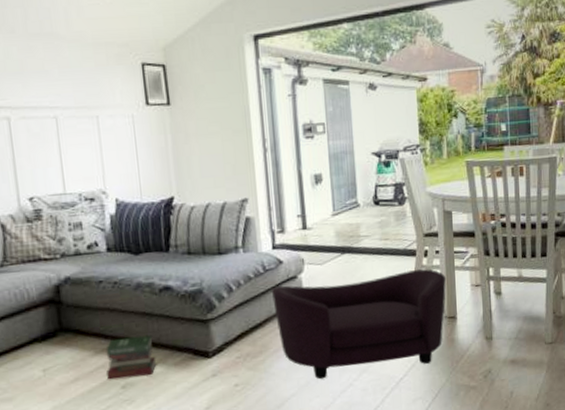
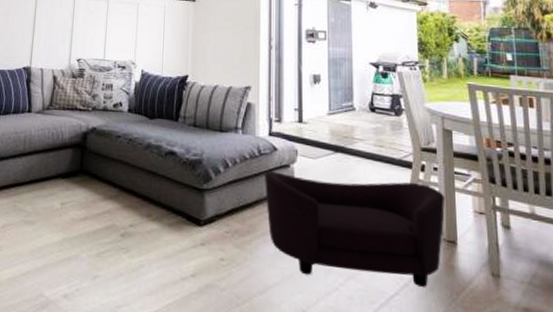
books: present [105,334,157,379] -> none [111,189,154,230]

